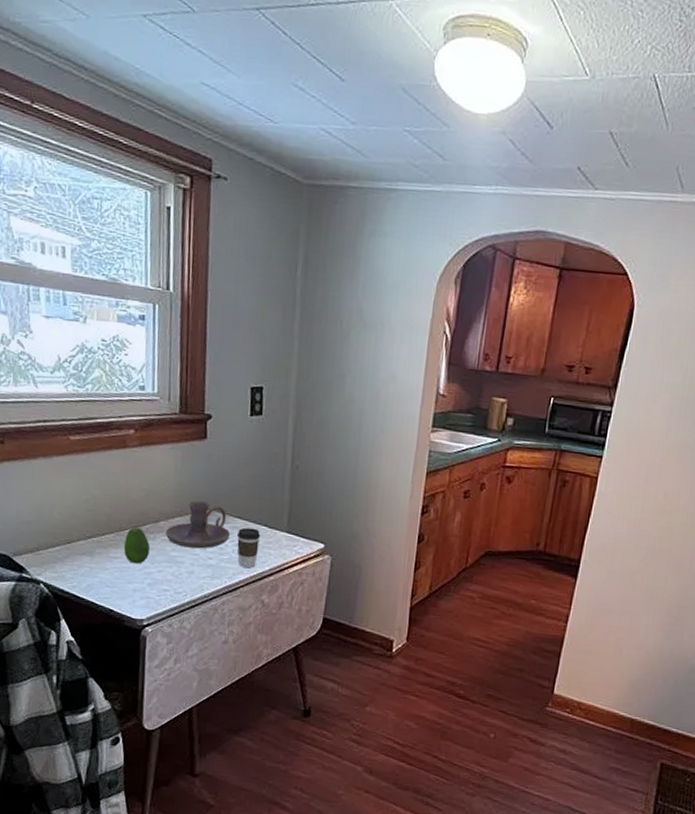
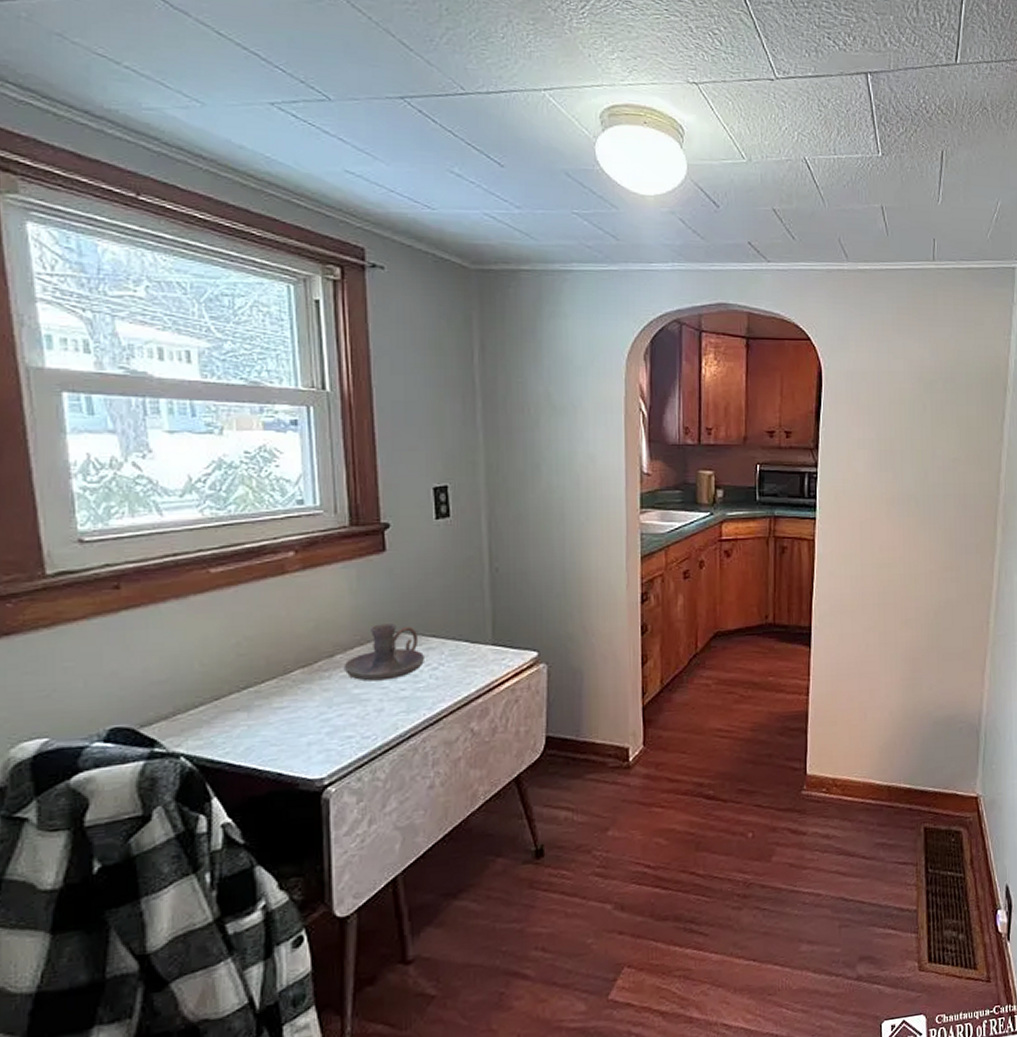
fruit: present [123,527,150,564] -> none [290,667,326,712]
coffee cup: present [236,527,261,569] -> none [432,646,462,694]

